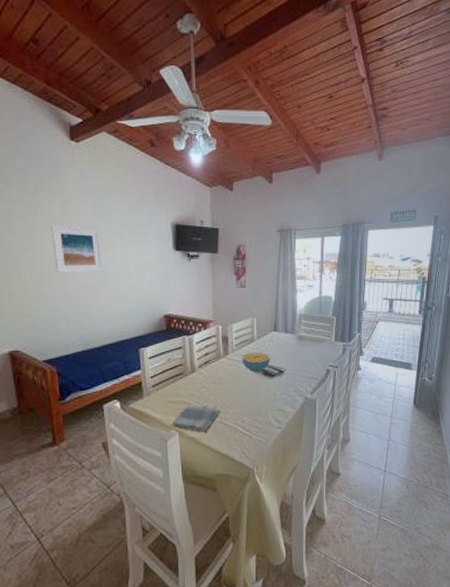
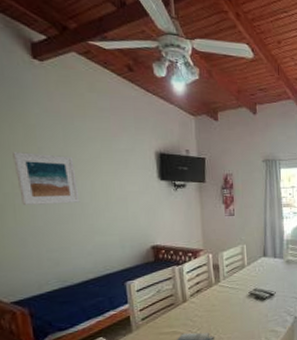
cereal bowl: present [242,351,270,372] -> none [233,277,261,297]

